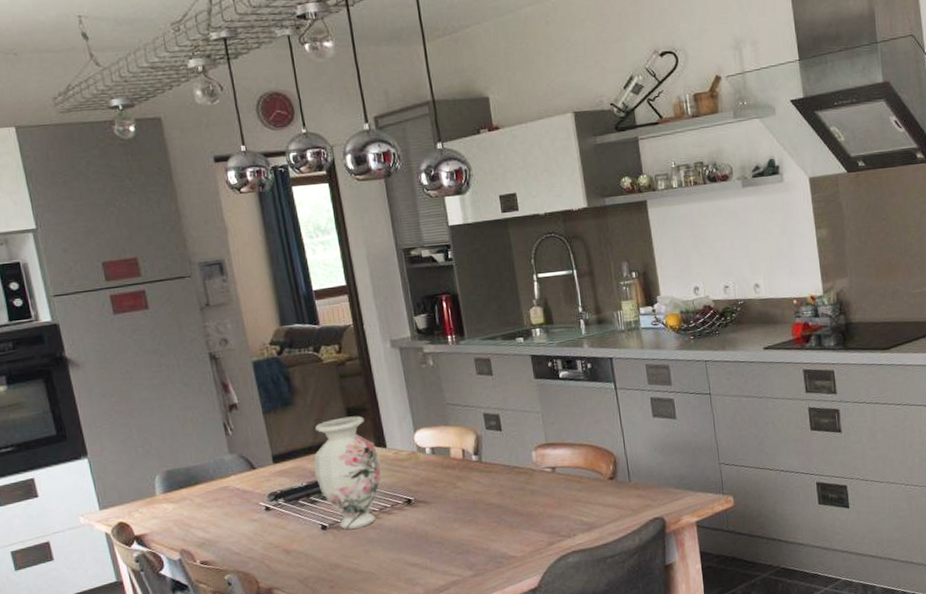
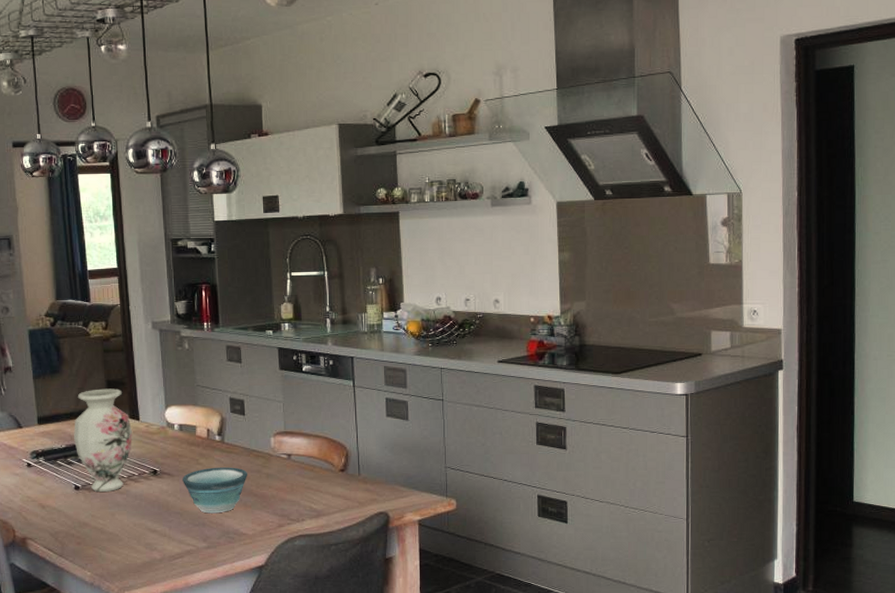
bowl: none [440,487,511,540] -> present [182,467,247,514]

